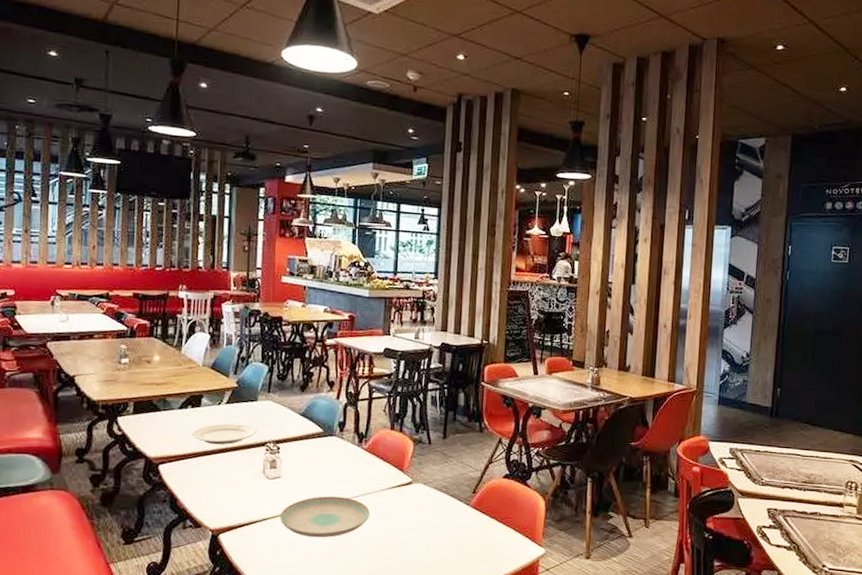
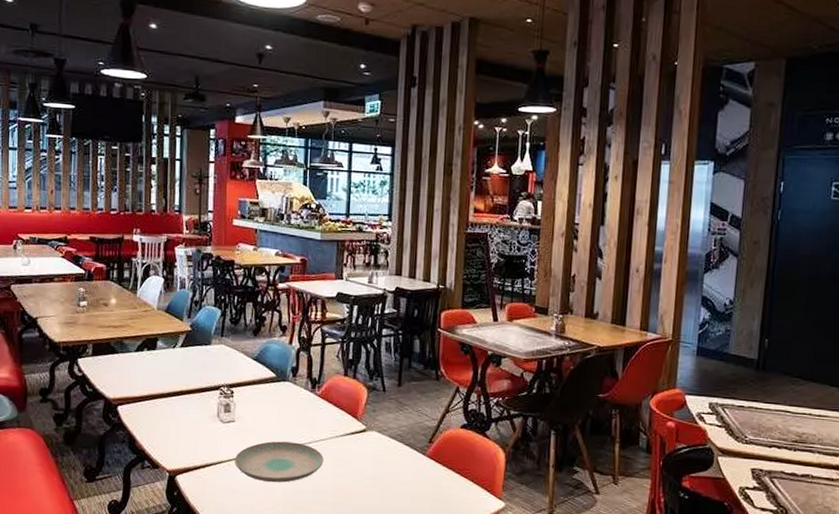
plate: present [191,423,257,445] -> none [147,366,211,388]

